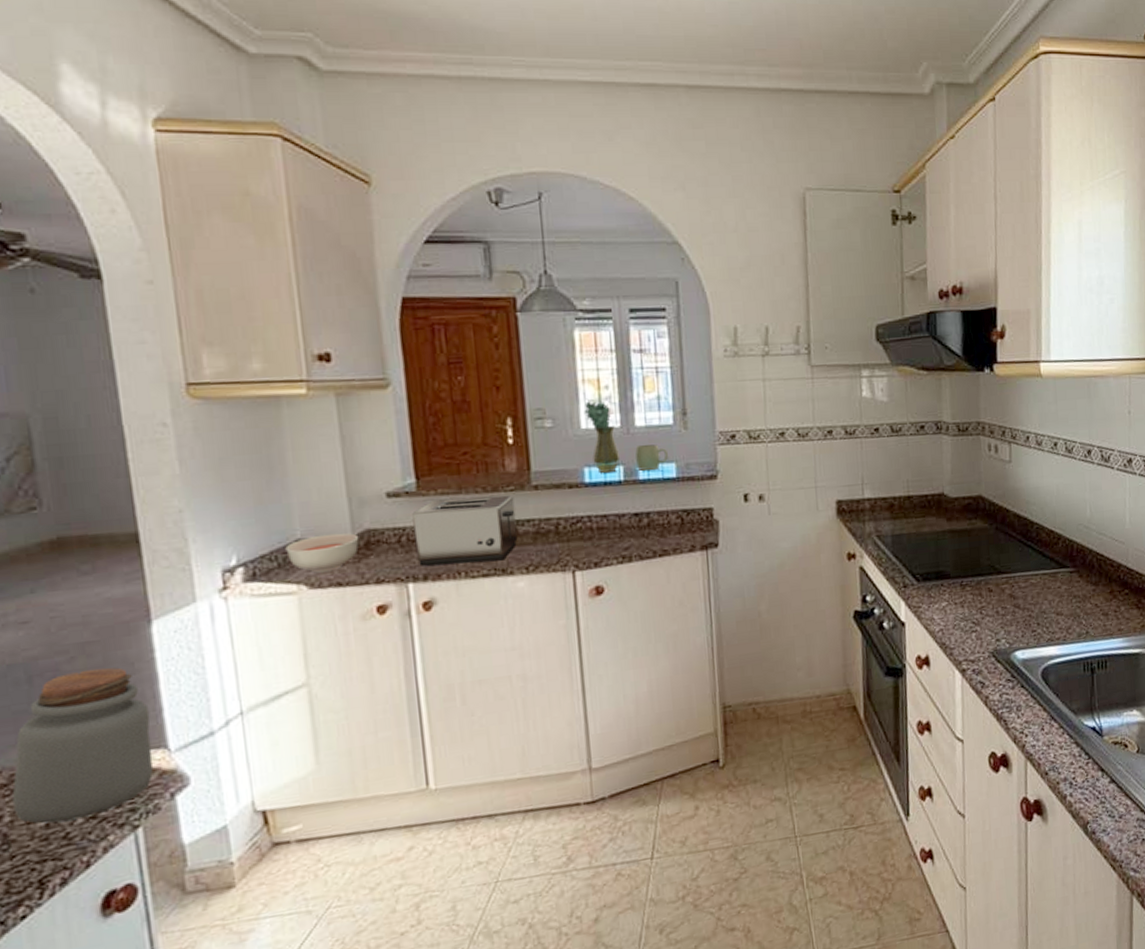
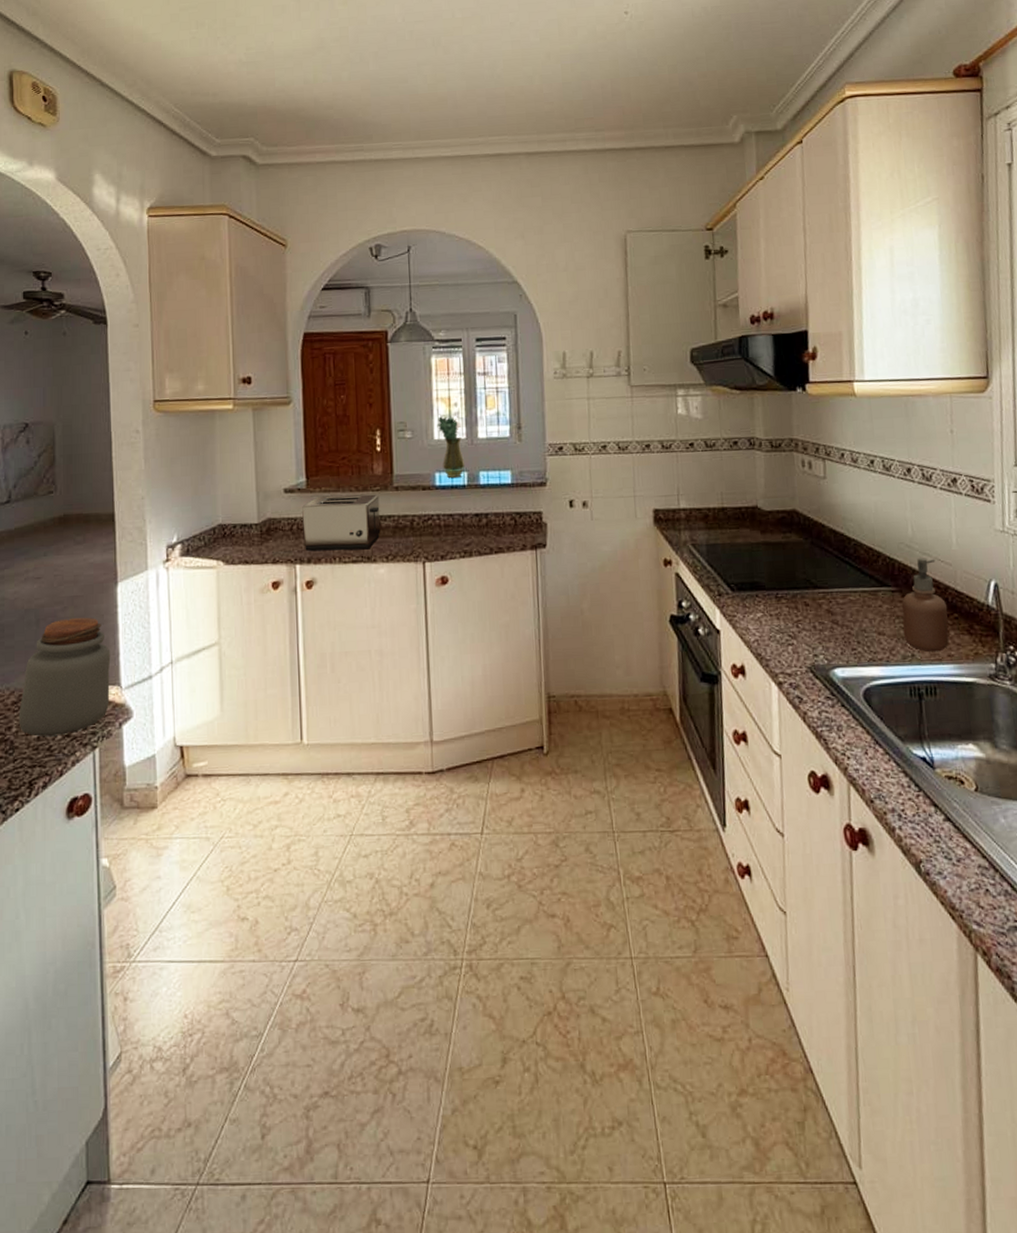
bowl: present [285,532,359,573] -> none [211,520,263,552]
mug: present [635,444,668,471] -> none [477,453,505,477]
soap dispenser: none [1078,538,1120,629] -> present [901,558,949,653]

